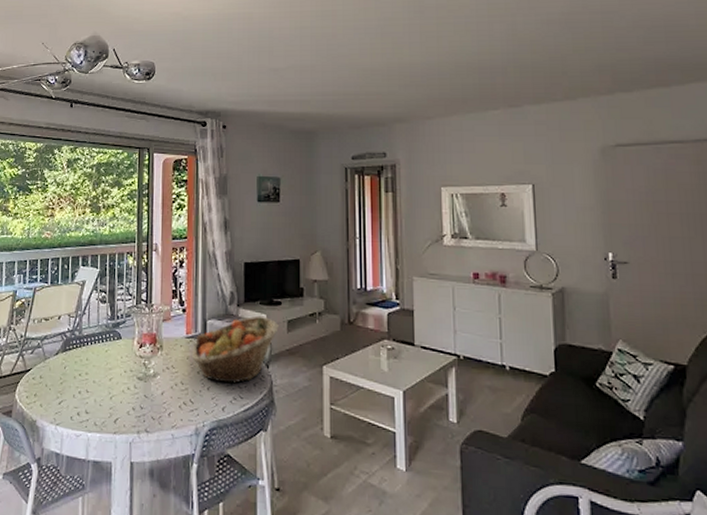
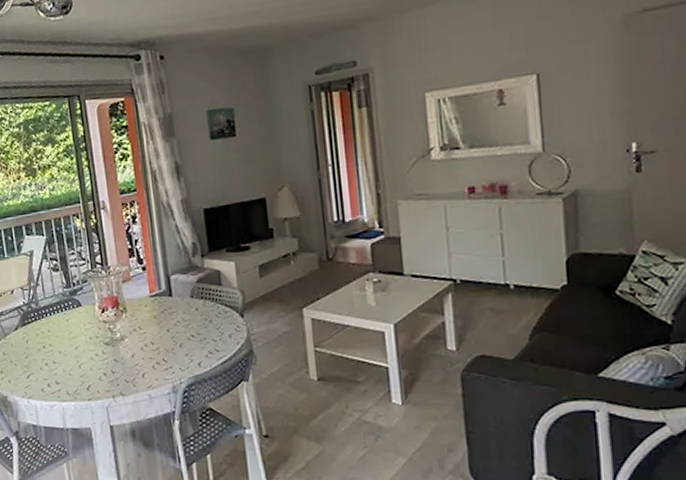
fruit basket: present [191,315,279,384] -> none [157,263,250,338]

